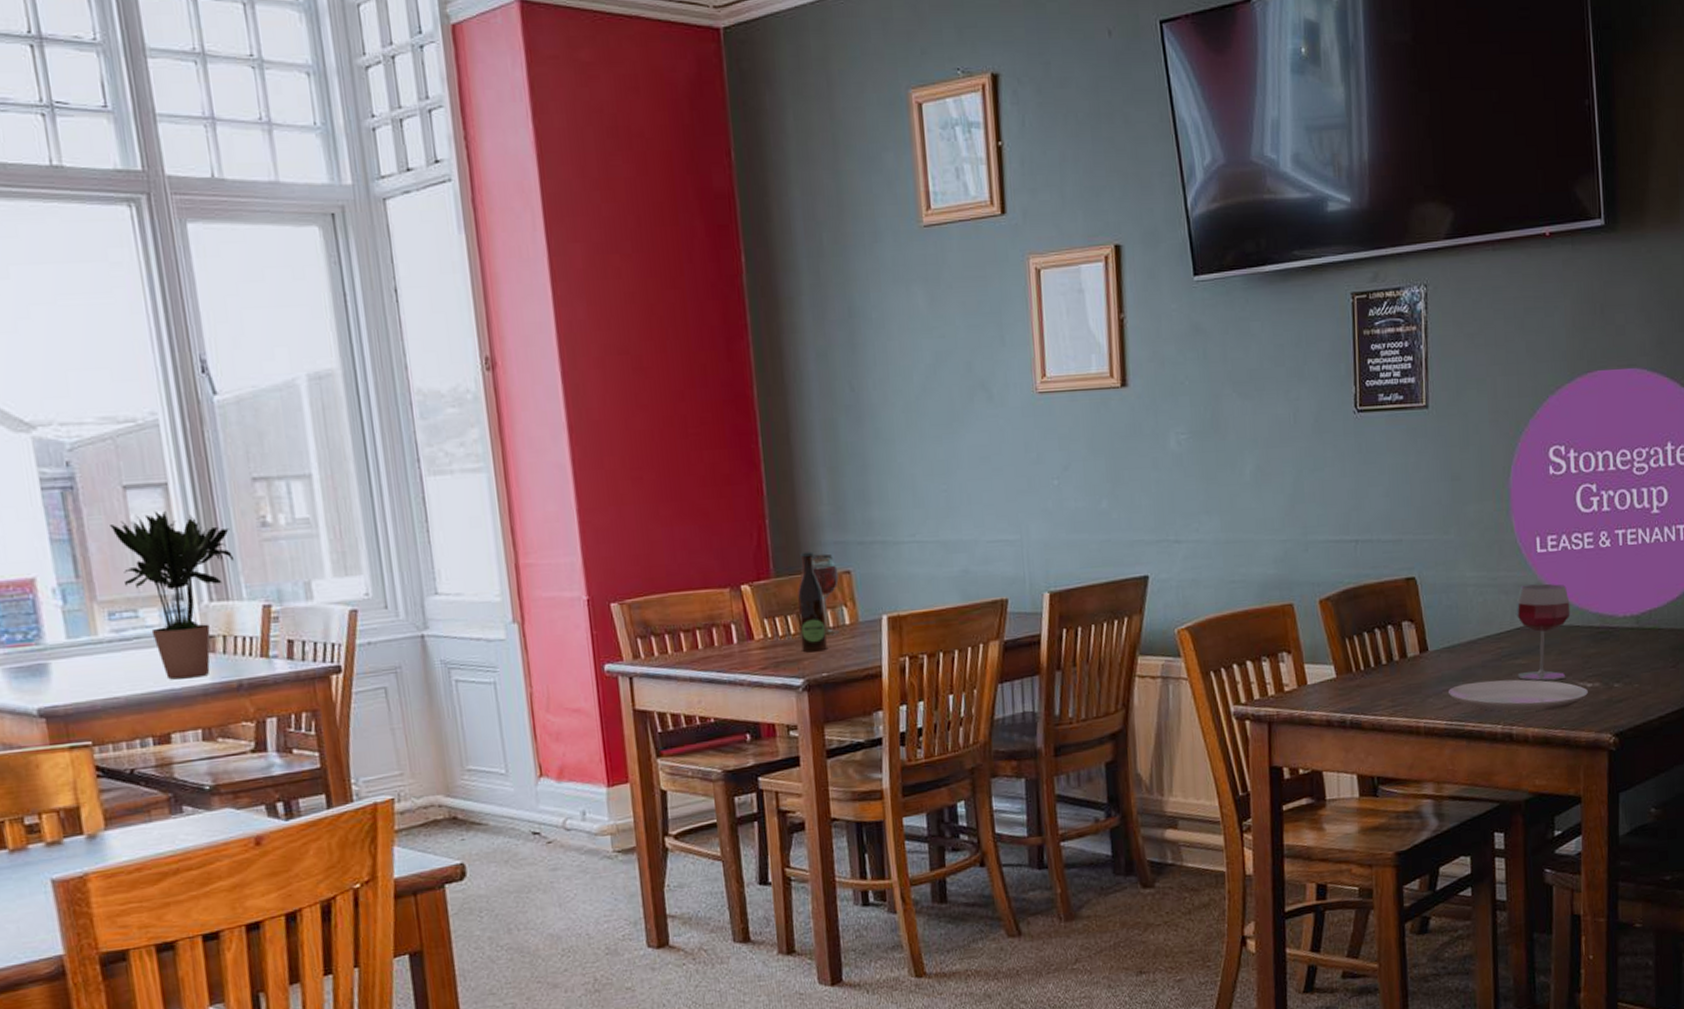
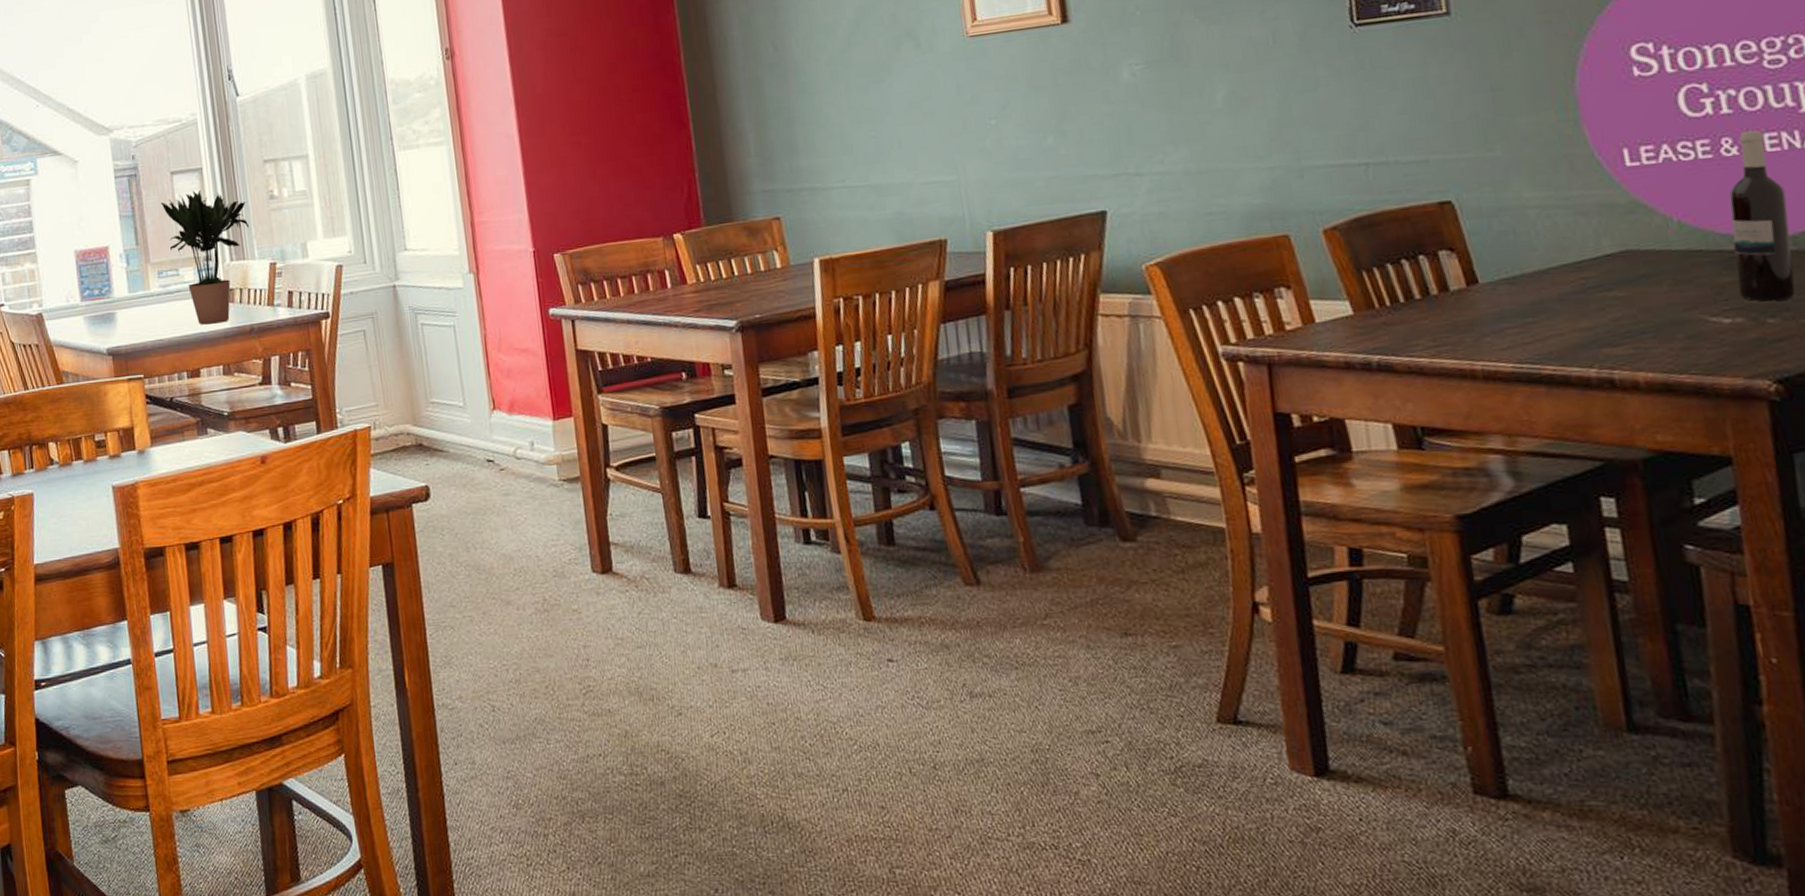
bottle: present [797,551,827,653] -> none [727,200,759,296]
wineglass: present [811,553,841,636] -> none [740,201,772,279]
plate: present [1447,679,1588,712] -> none [1511,314,1726,353]
wineglass: present [1515,583,1570,682] -> none [1601,201,1689,317]
wine bottle: none [1598,526,1637,669] -> present [1729,130,1796,302]

